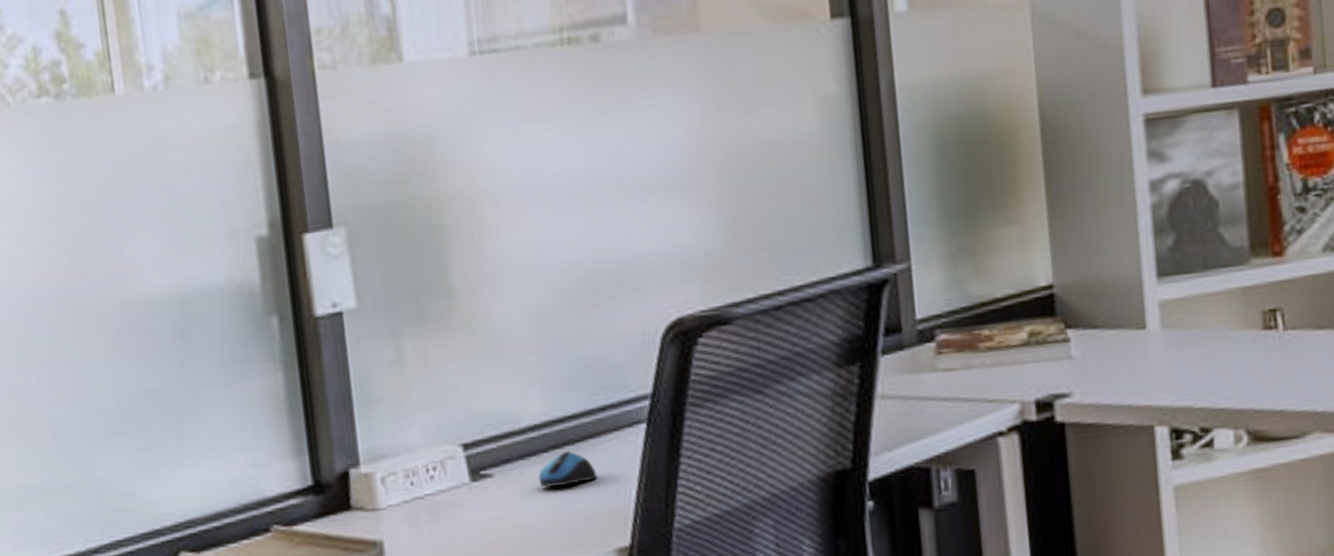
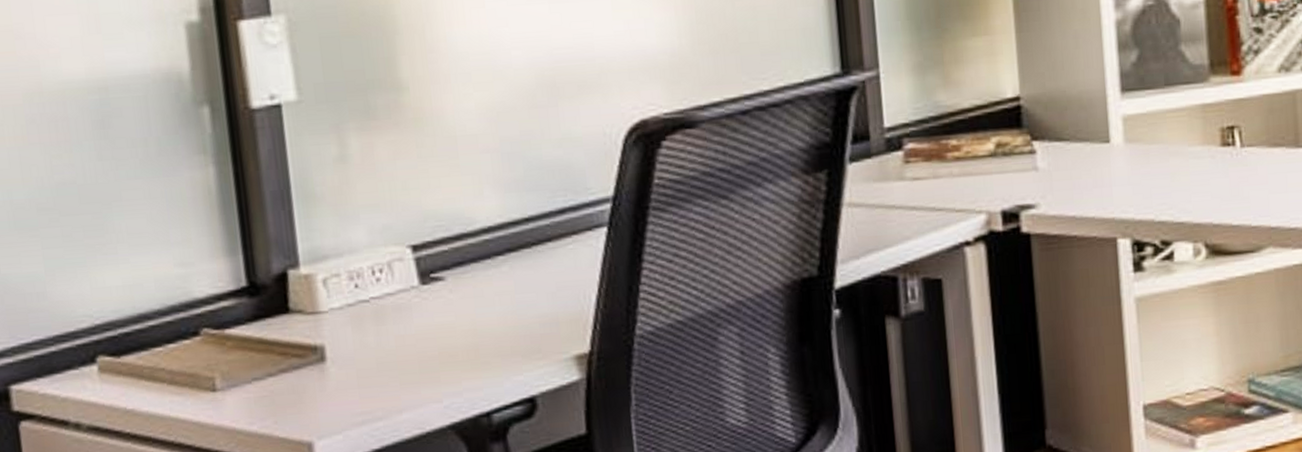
computer mouse: present [538,451,597,488] -> none [493,255,555,292]

